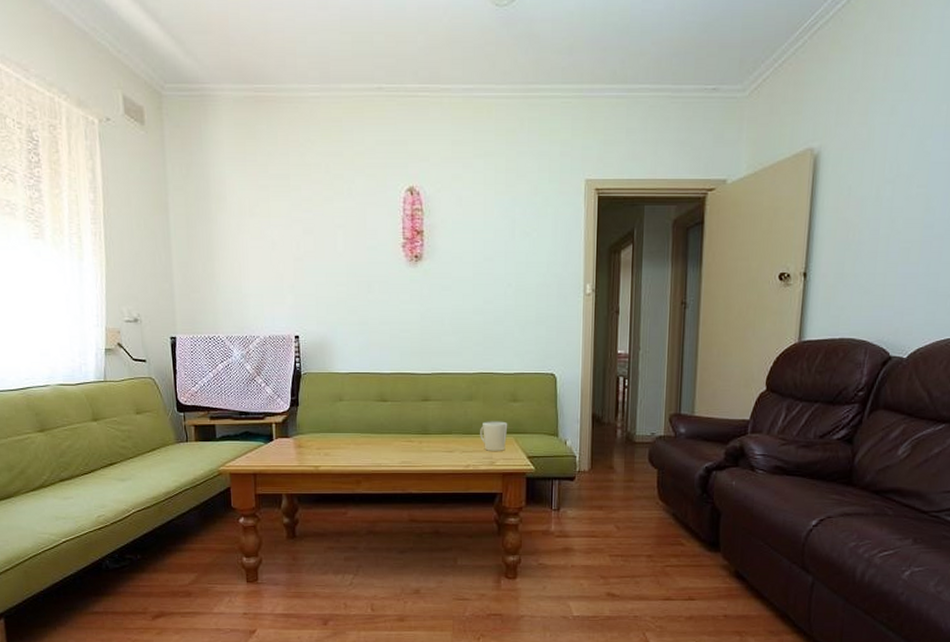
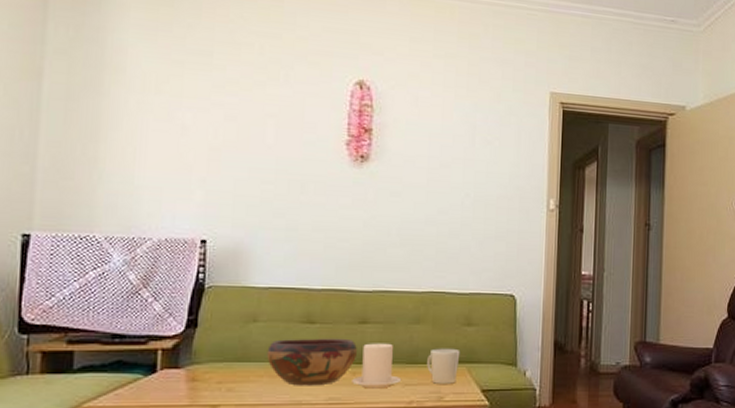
decorative bowl: none [351,413,423,452] -> present [266,338,358,386]
candle: none [419,417,460,455] -> present [352,343,402,389]

